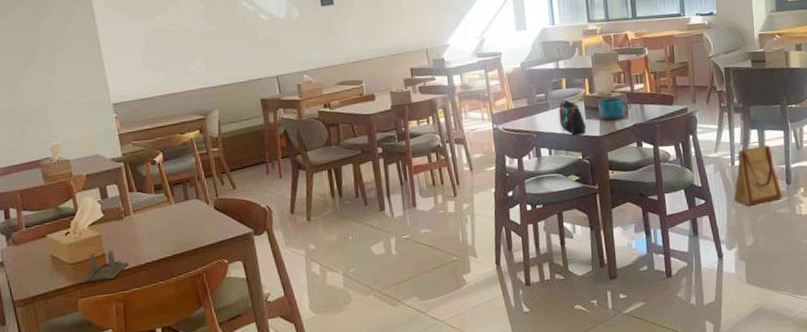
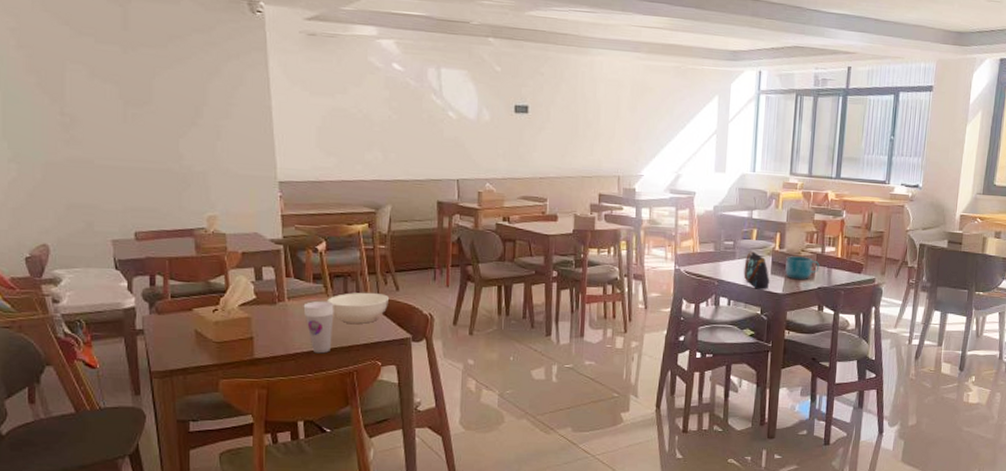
napkin holder: present [79,250,129,285] -> none [222,334,277,365]
cup: none [148,208,179,261] -> present [303,300,334,354]
bowl: none [170,194,228,227] -> present [327,292,390,324]
shopping bag: present [733,144,783,206] -> none [904,328,953,387]

